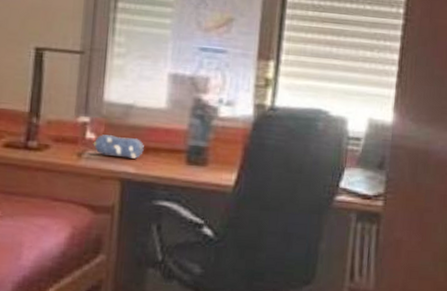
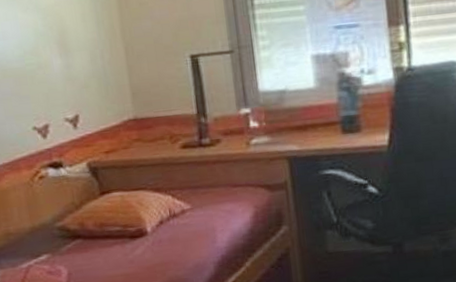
pencil case: present [93,134,144,159] -> none [257,119,303,139]

